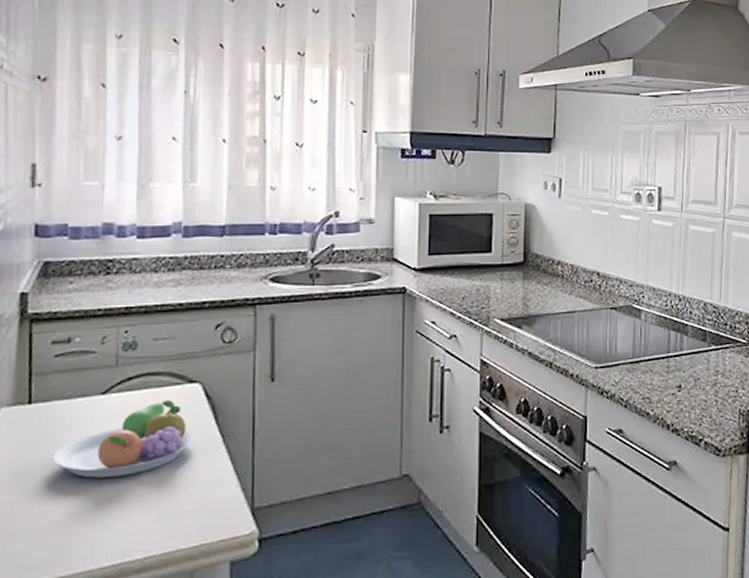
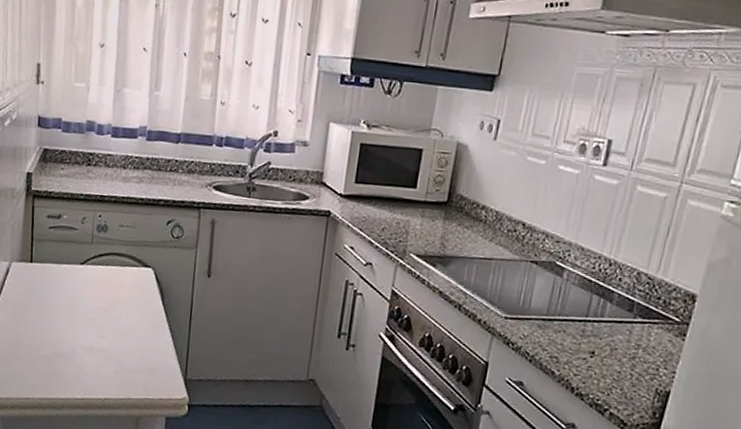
fruit bowl: present [52,400,194,478] -> none [45,278,145,333]

